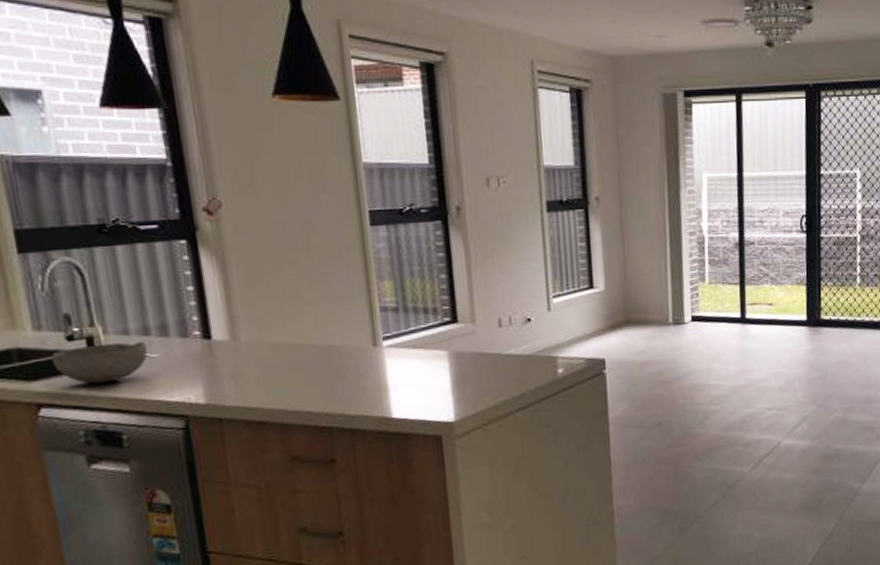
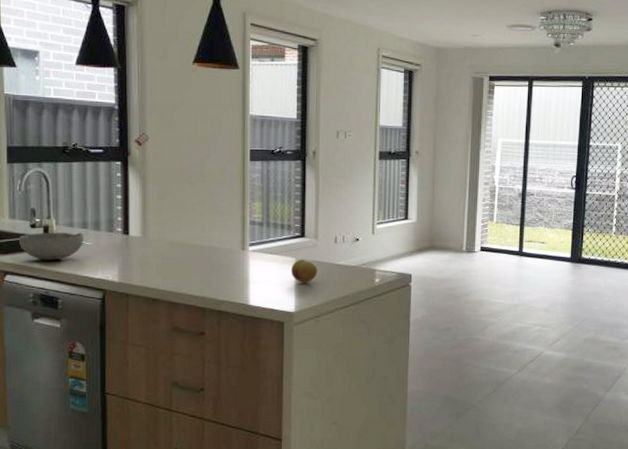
fruit: none [443,352,480,383] -> present [290,259,317,283]

